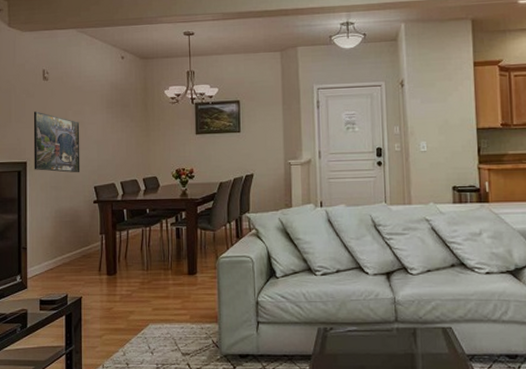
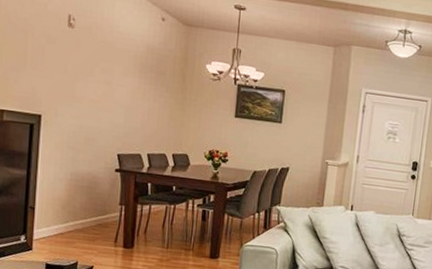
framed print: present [33,111,80,173] -> none [49,60,107,137]

